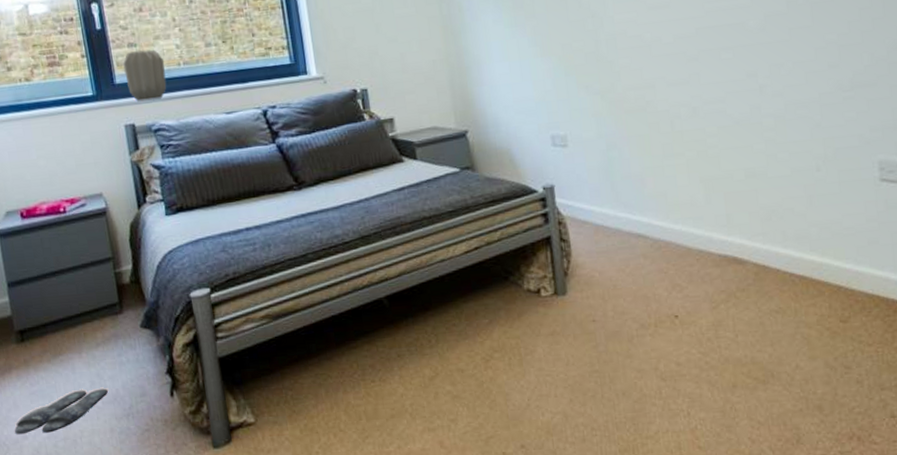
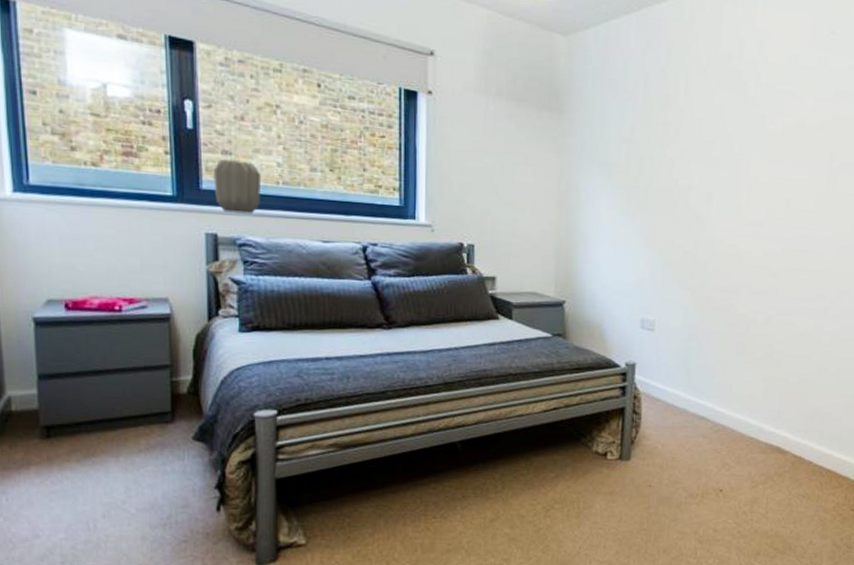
slippers: present [14,388,108,434] -> none [25,494,144,533]

